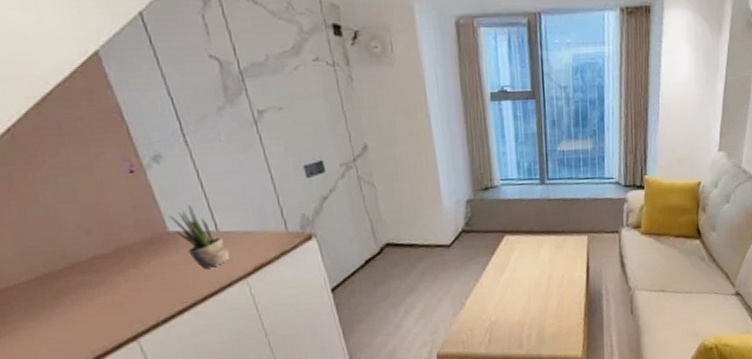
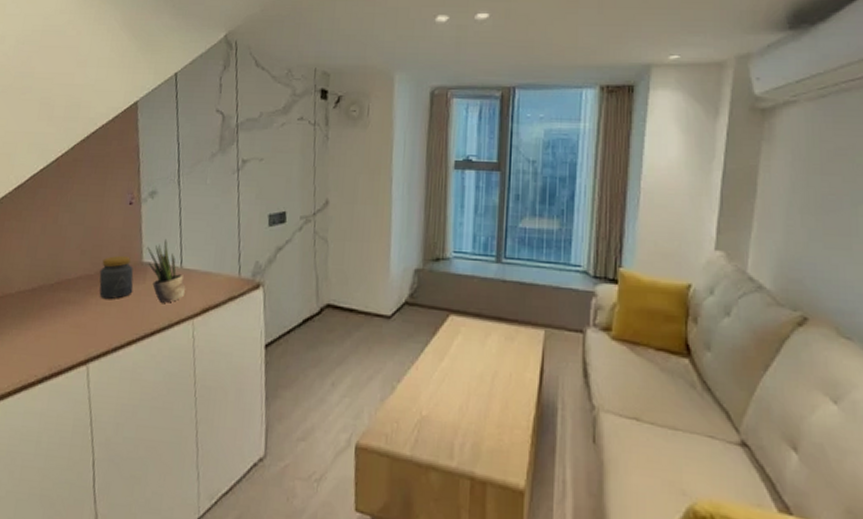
jar: none [117,227,167,275] -> present [99,255,134,300]

